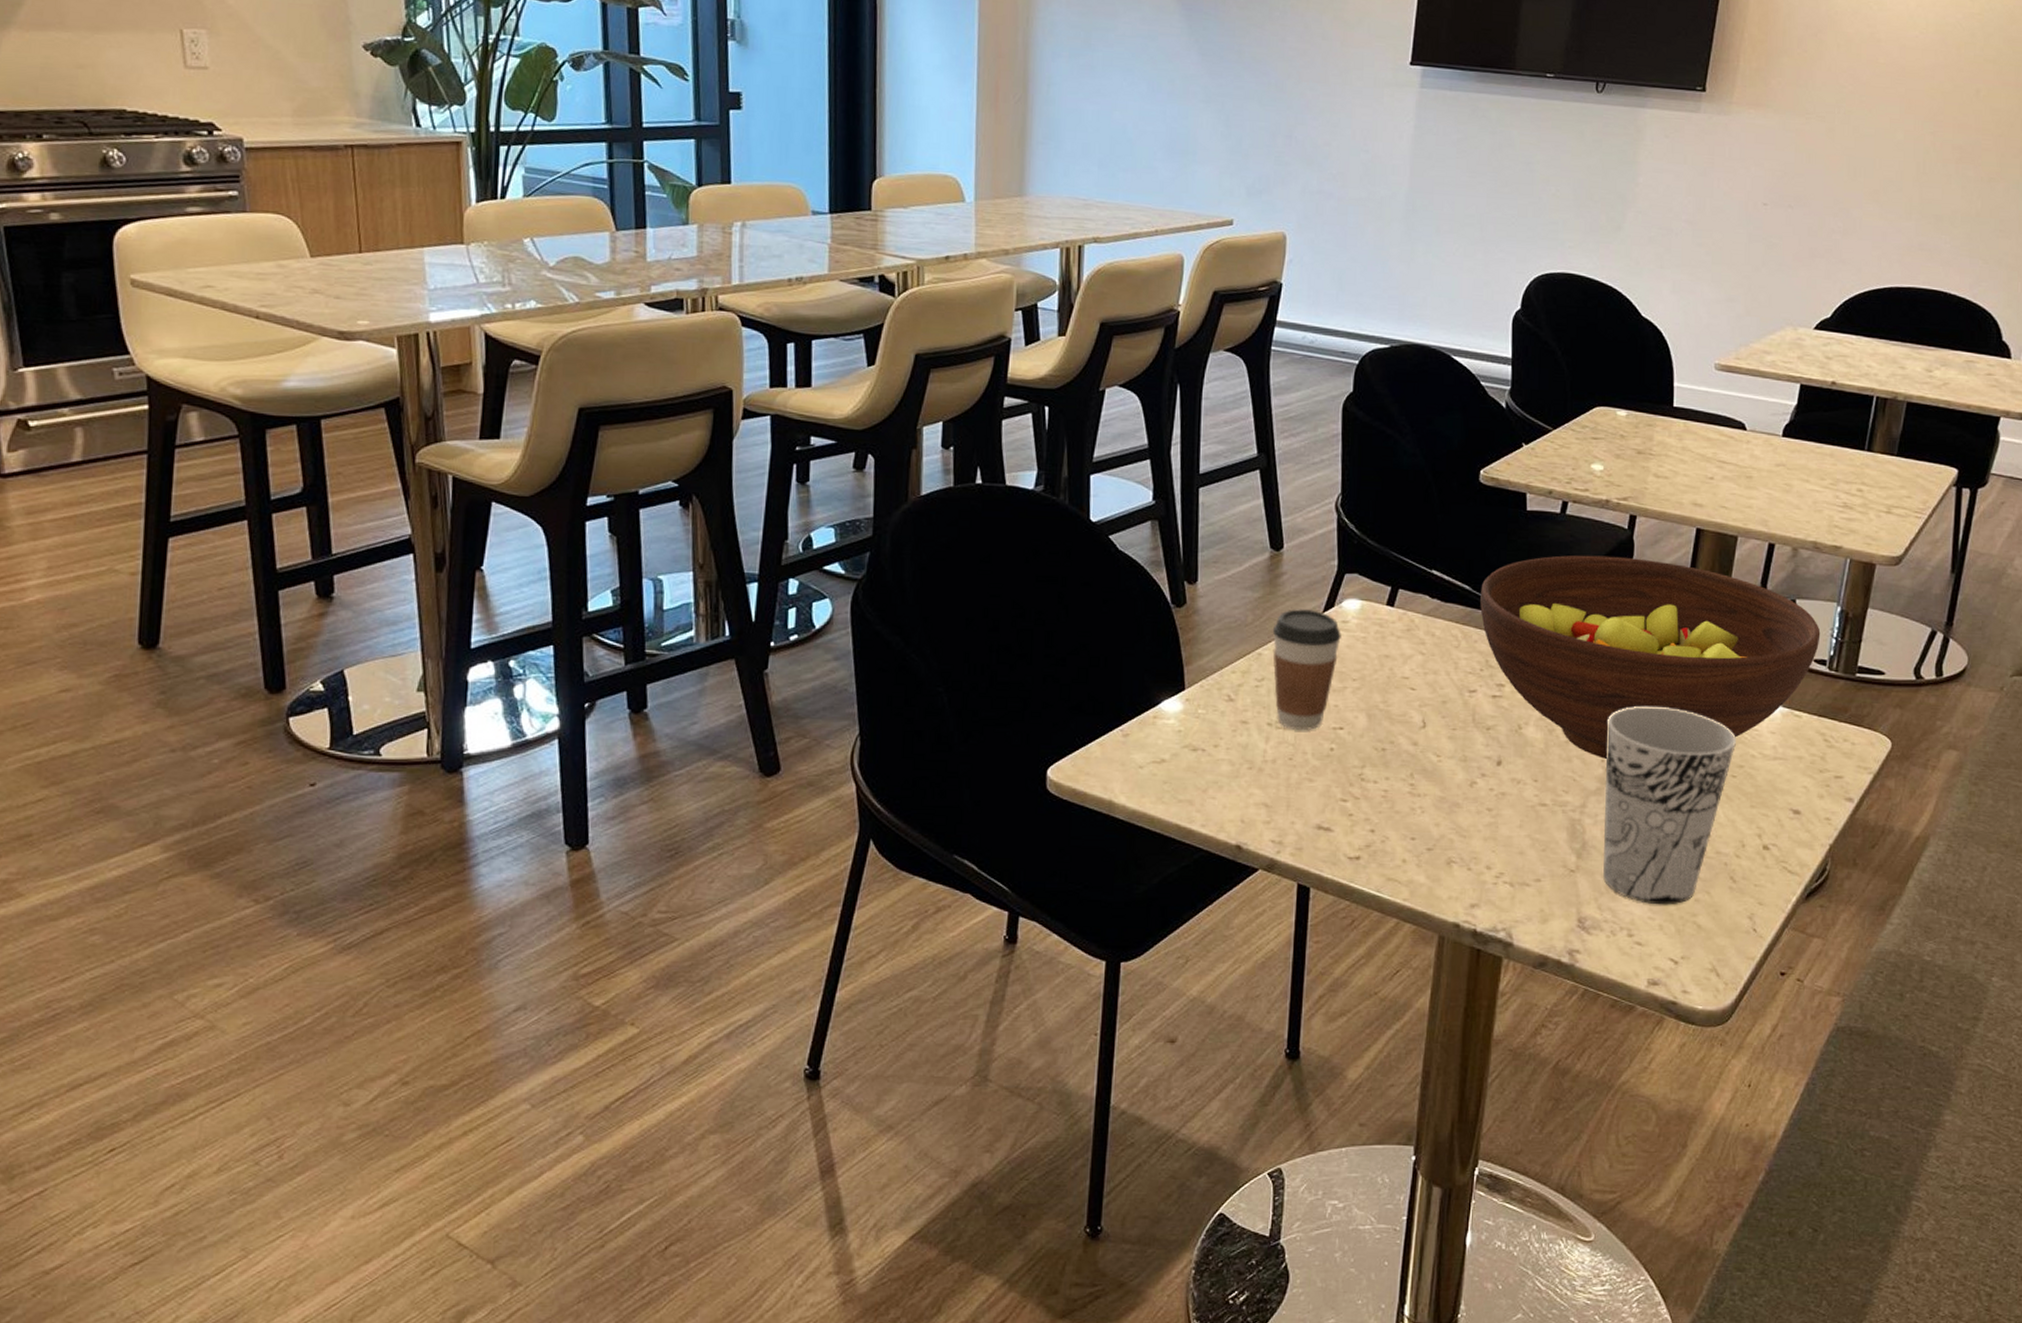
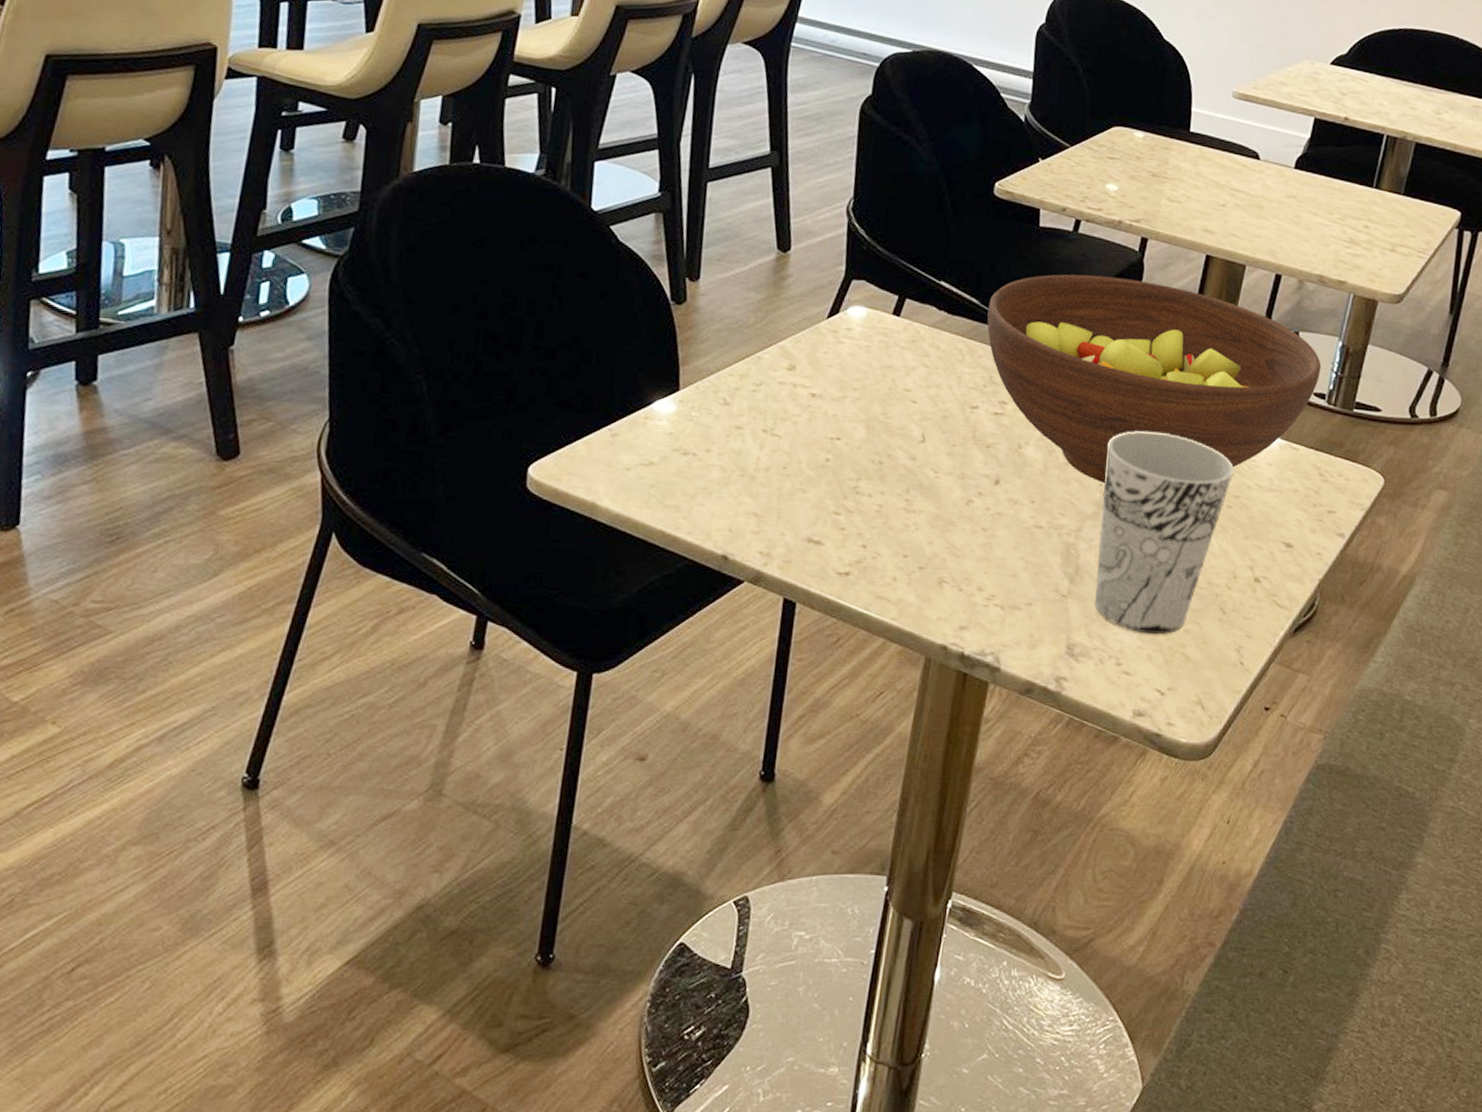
coffee cup: present [1272,609,1341,731] -> none [772,313,845,440]

